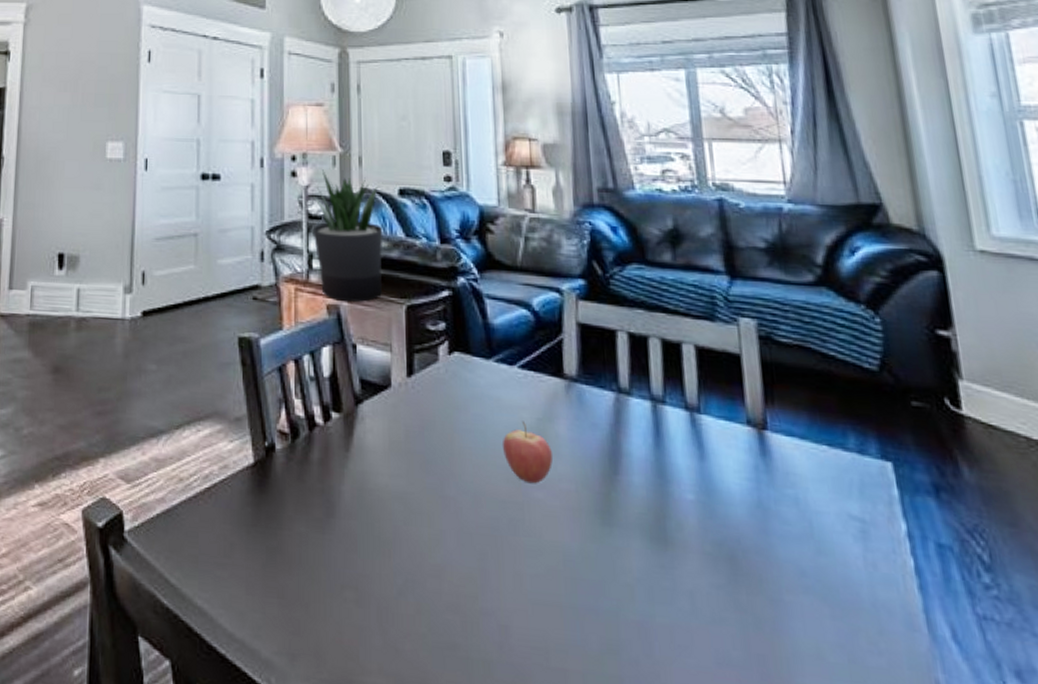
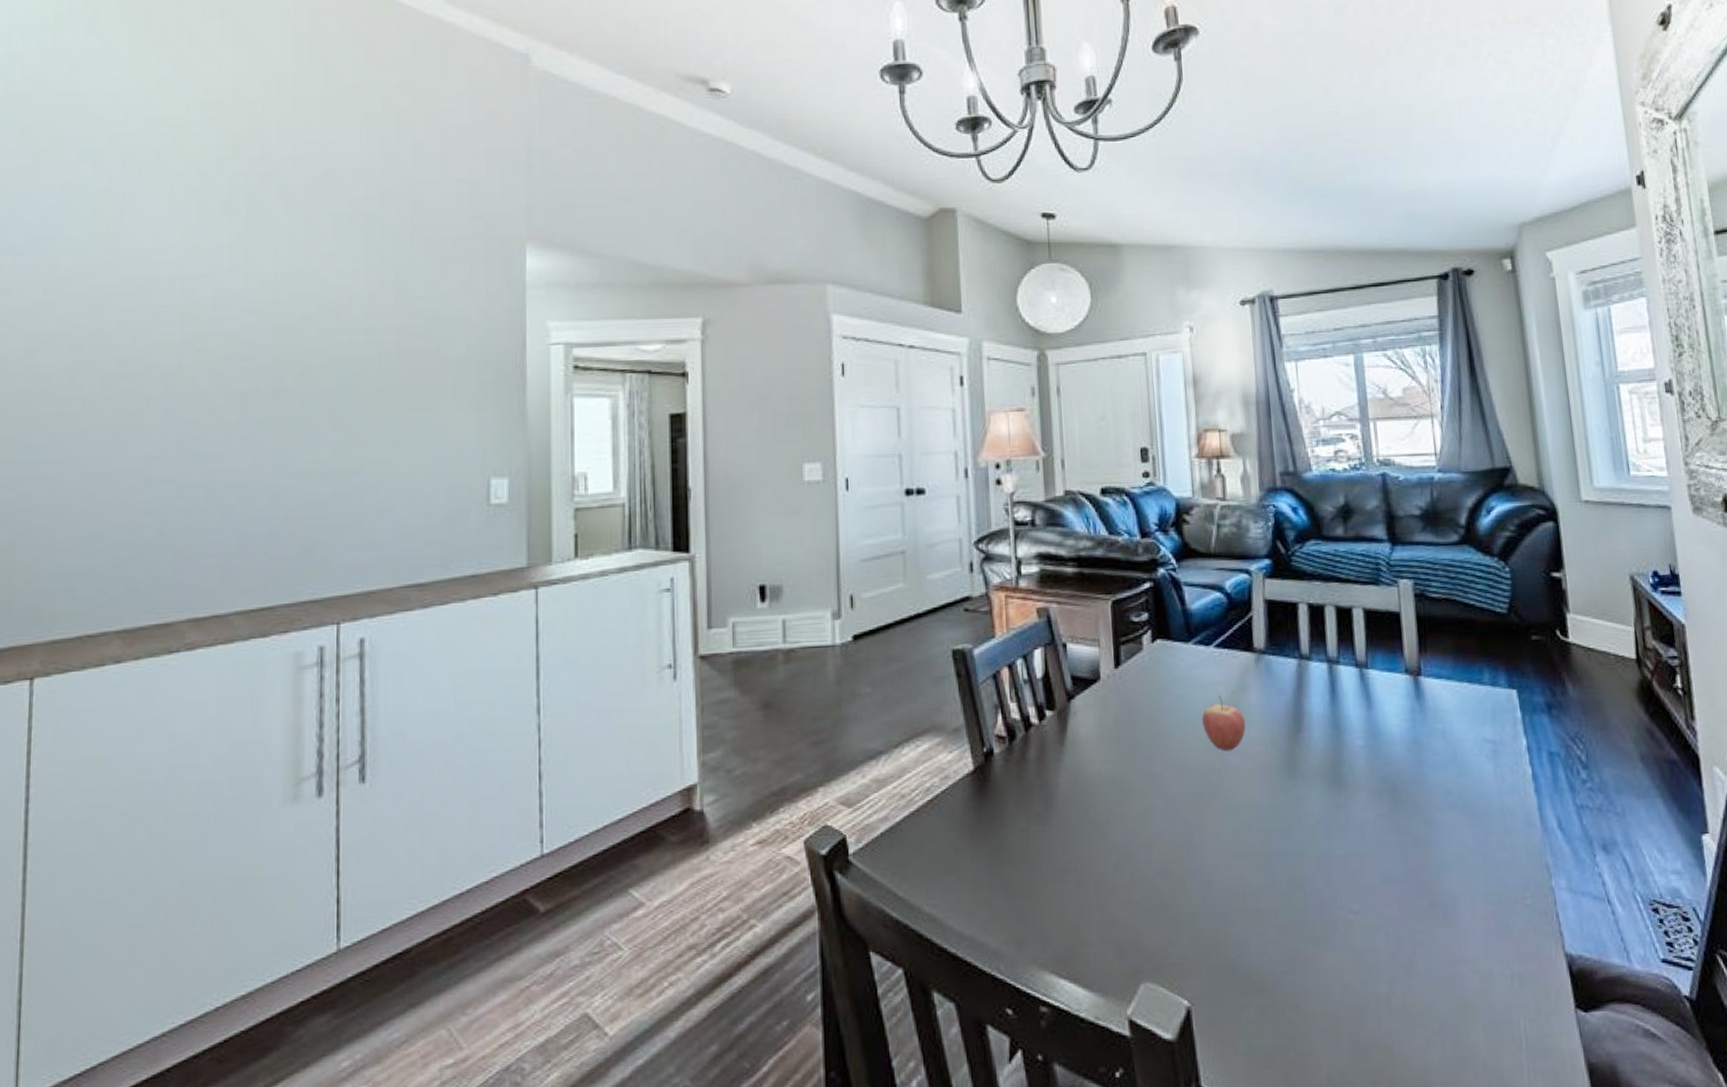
planter: present [312,169,383,302] -> none [1019,475,1089,603]

